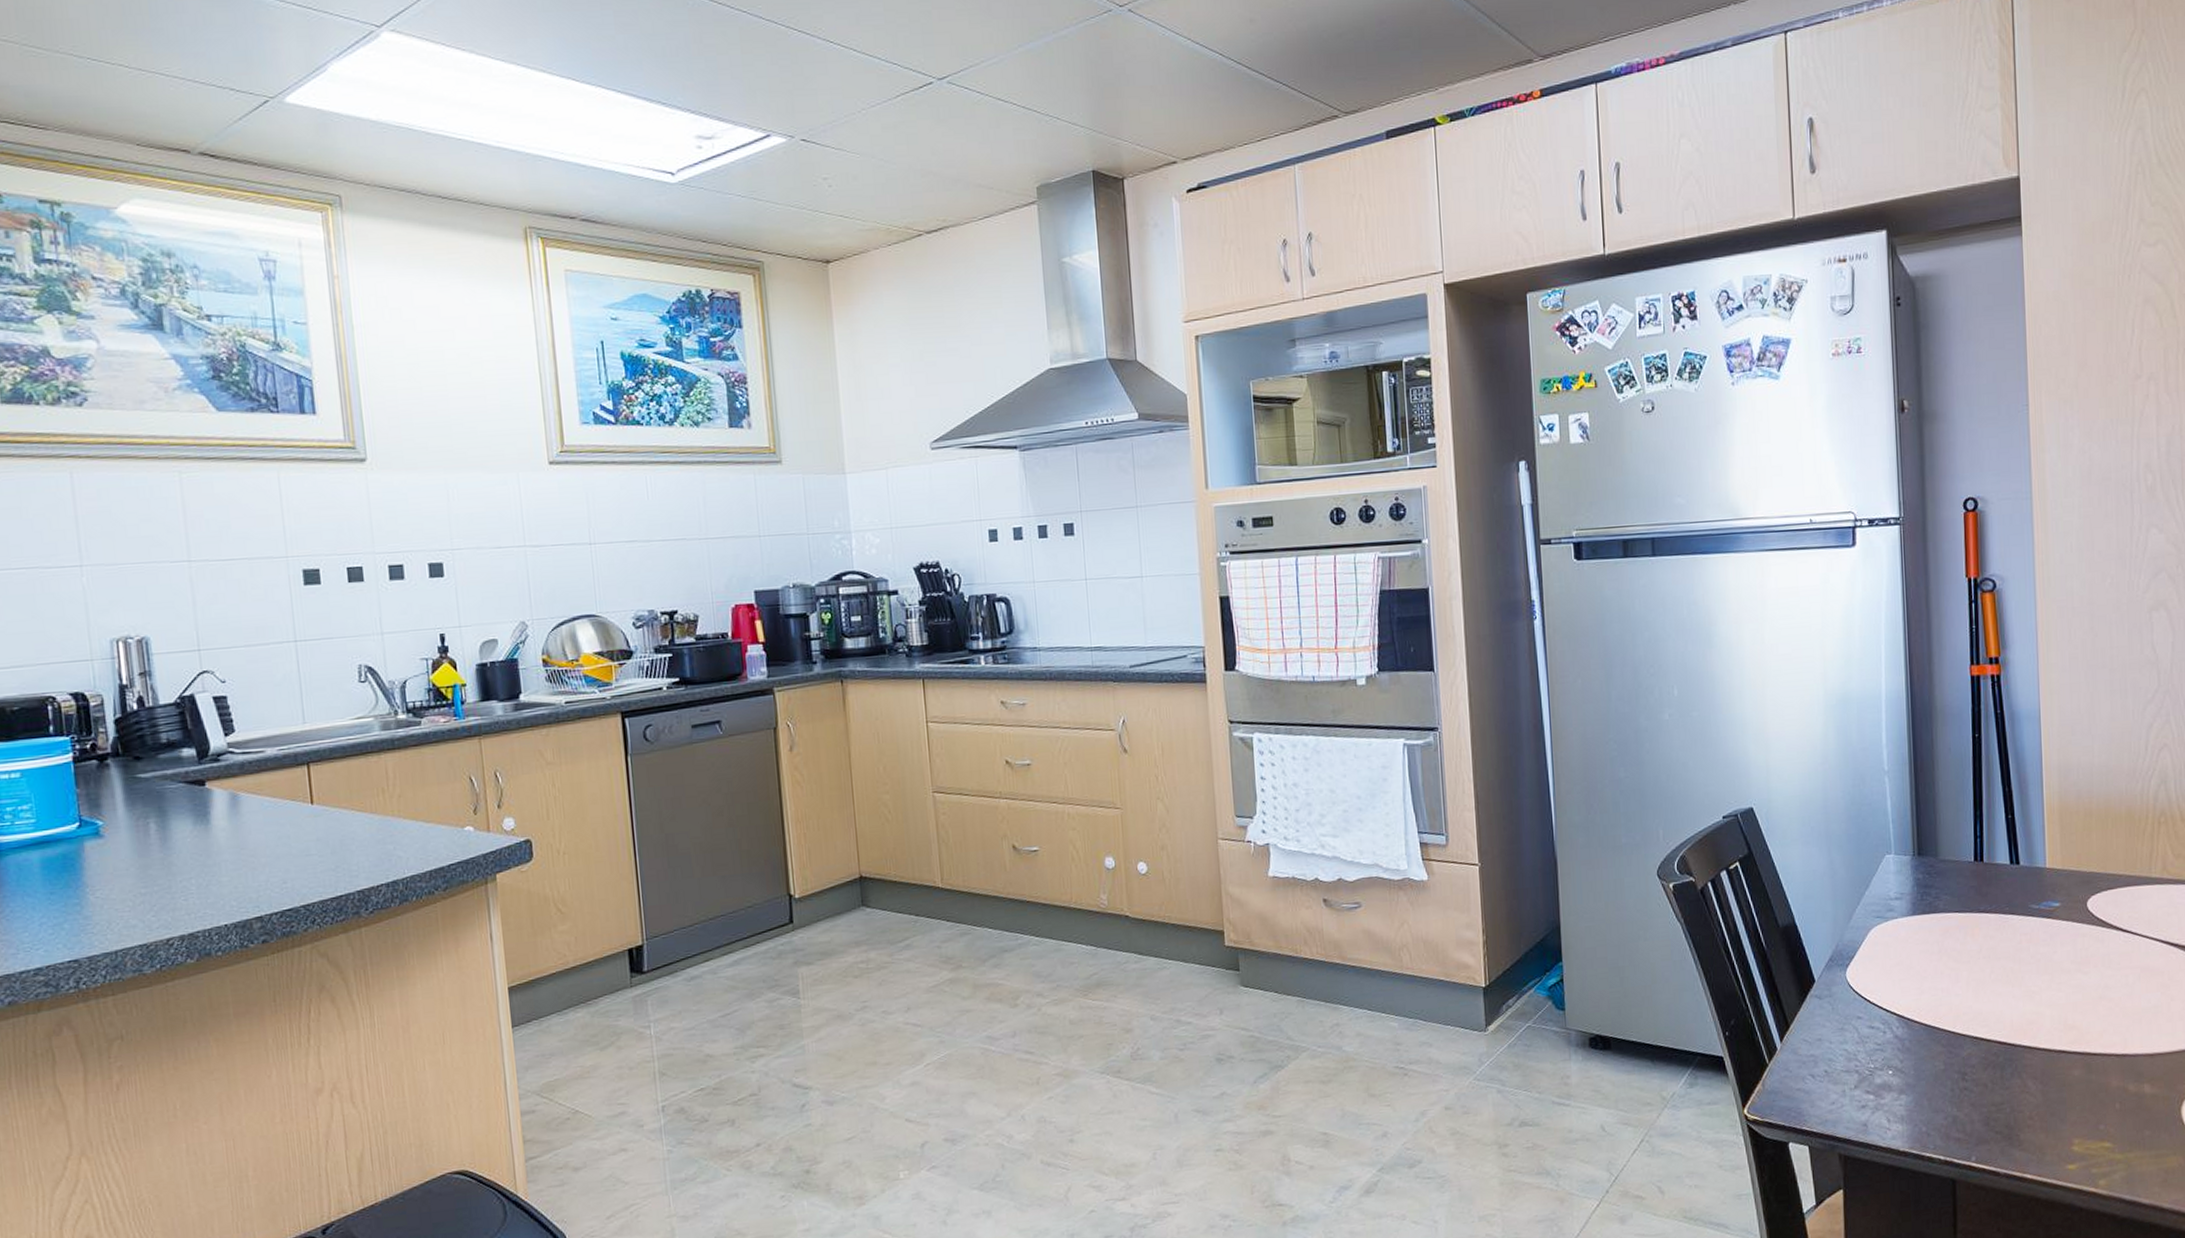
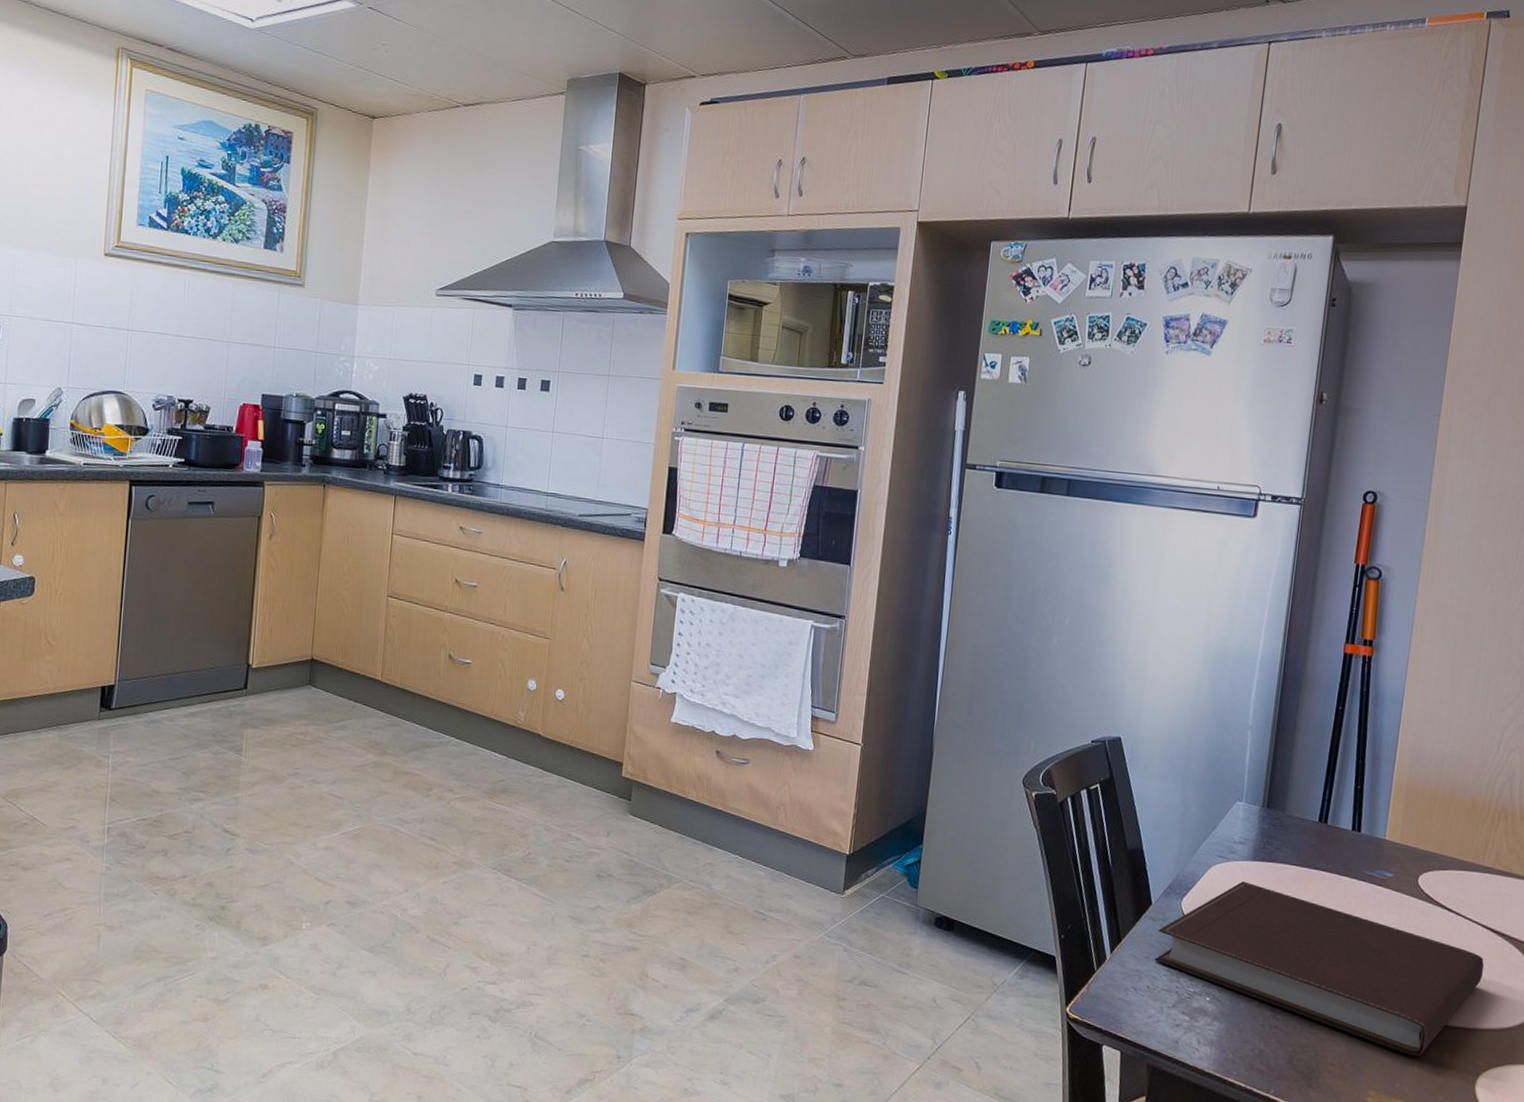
notebook: none [1826,939,2169,1093] -> present [1154,881,1484,1056]

